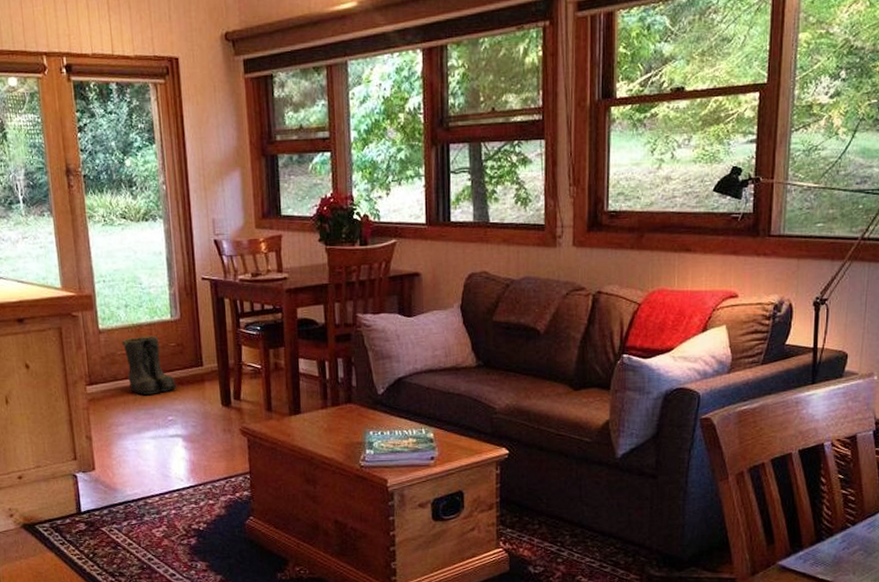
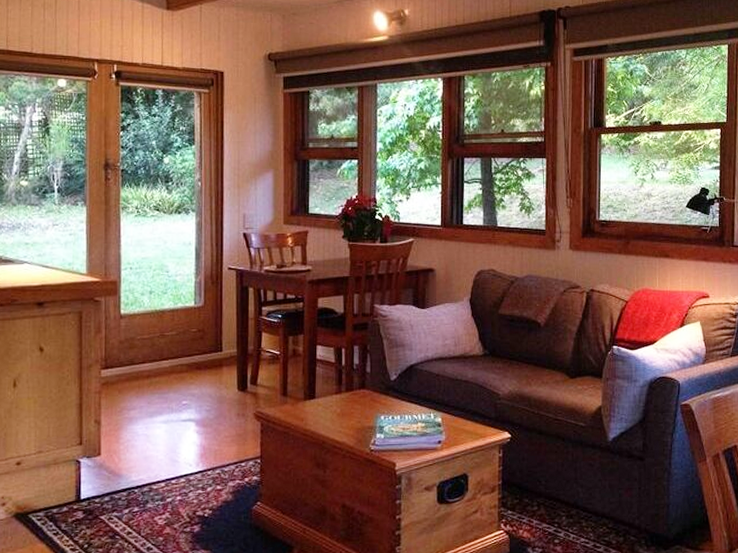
boots: present [121,335,179,395] -> none [142,321,197,379]

